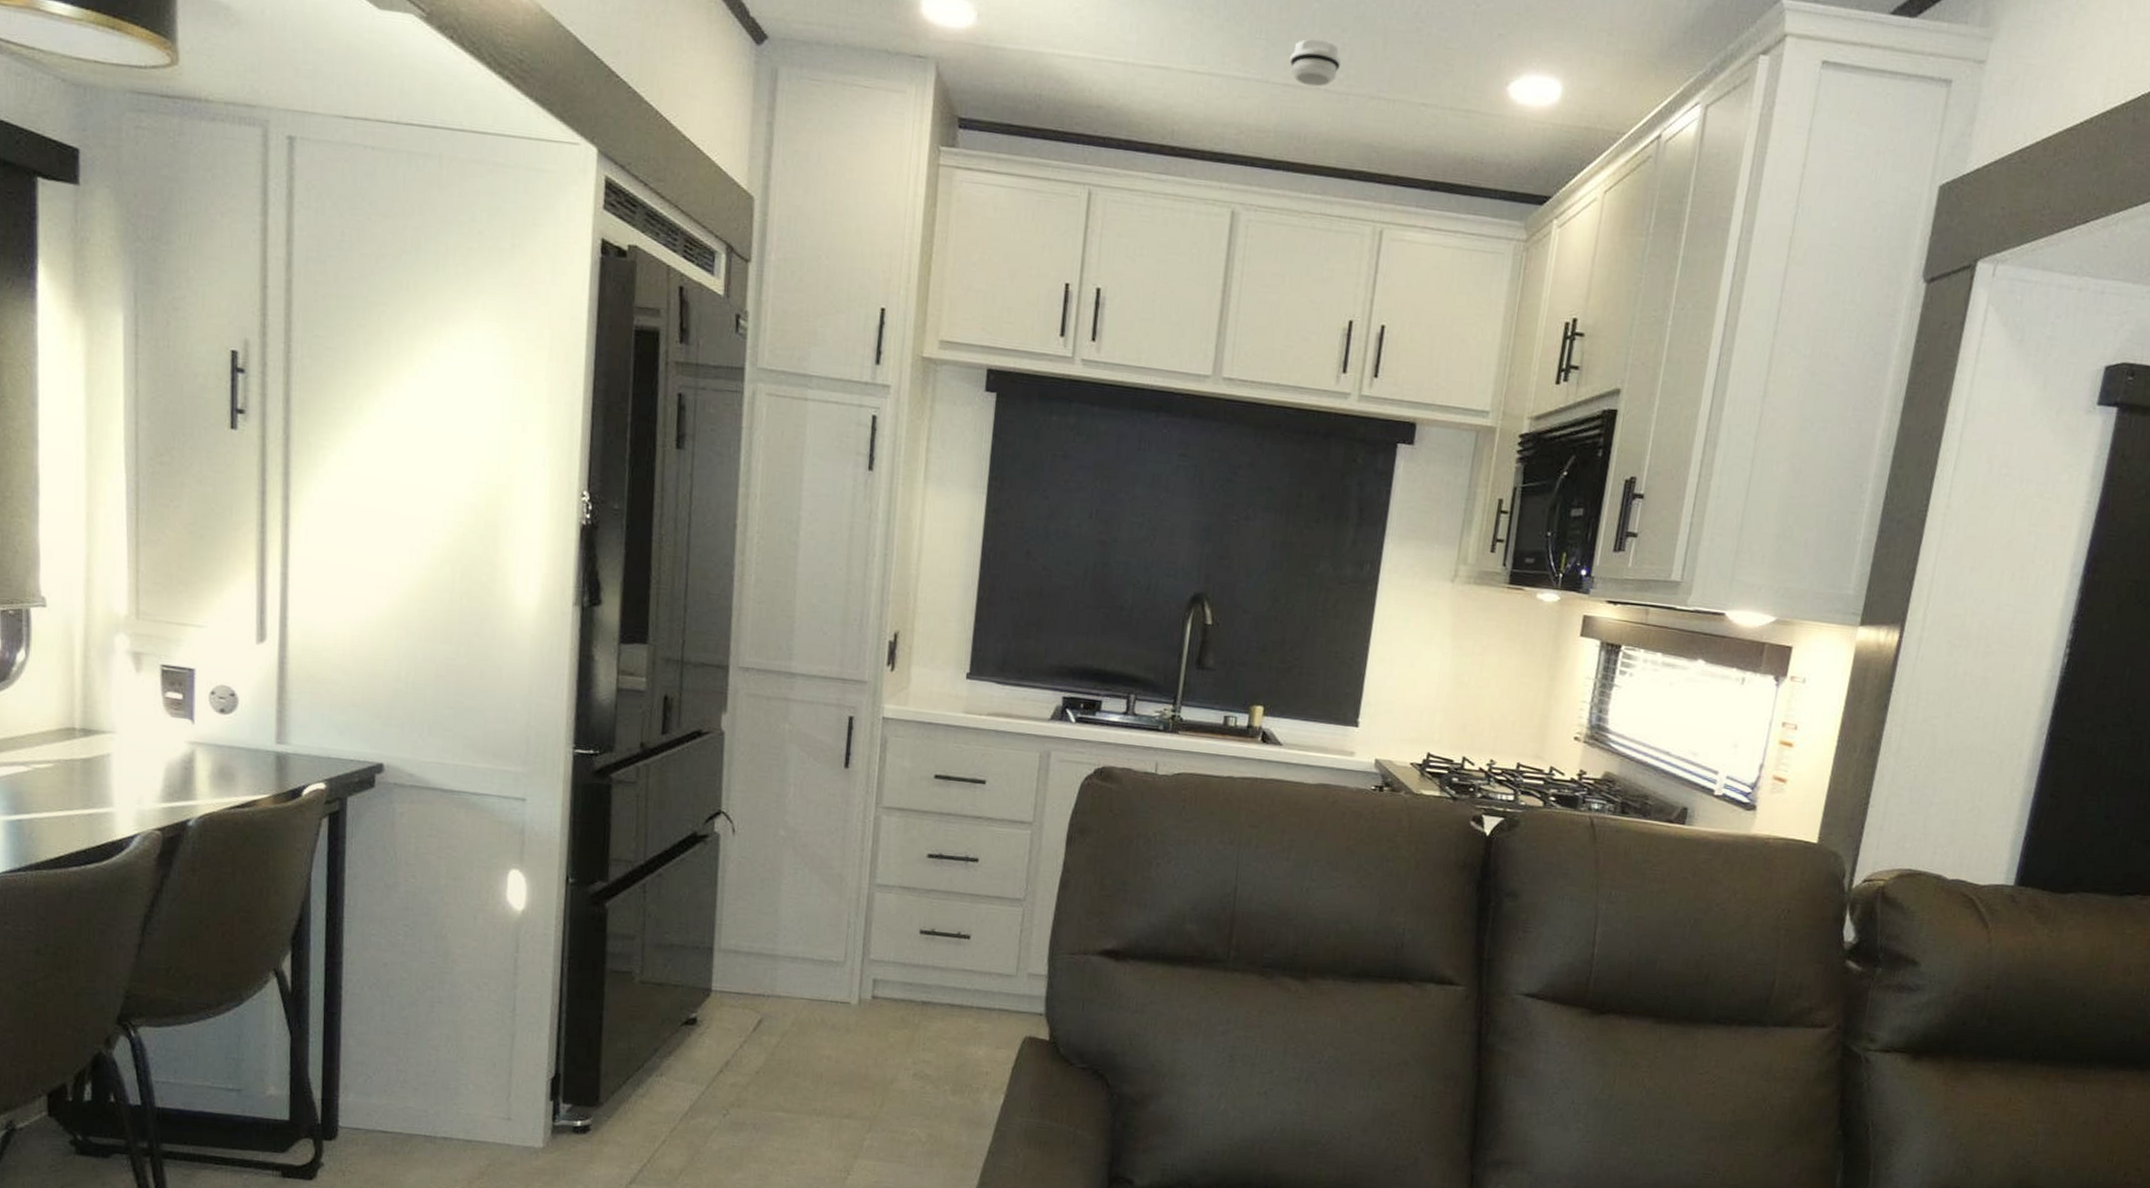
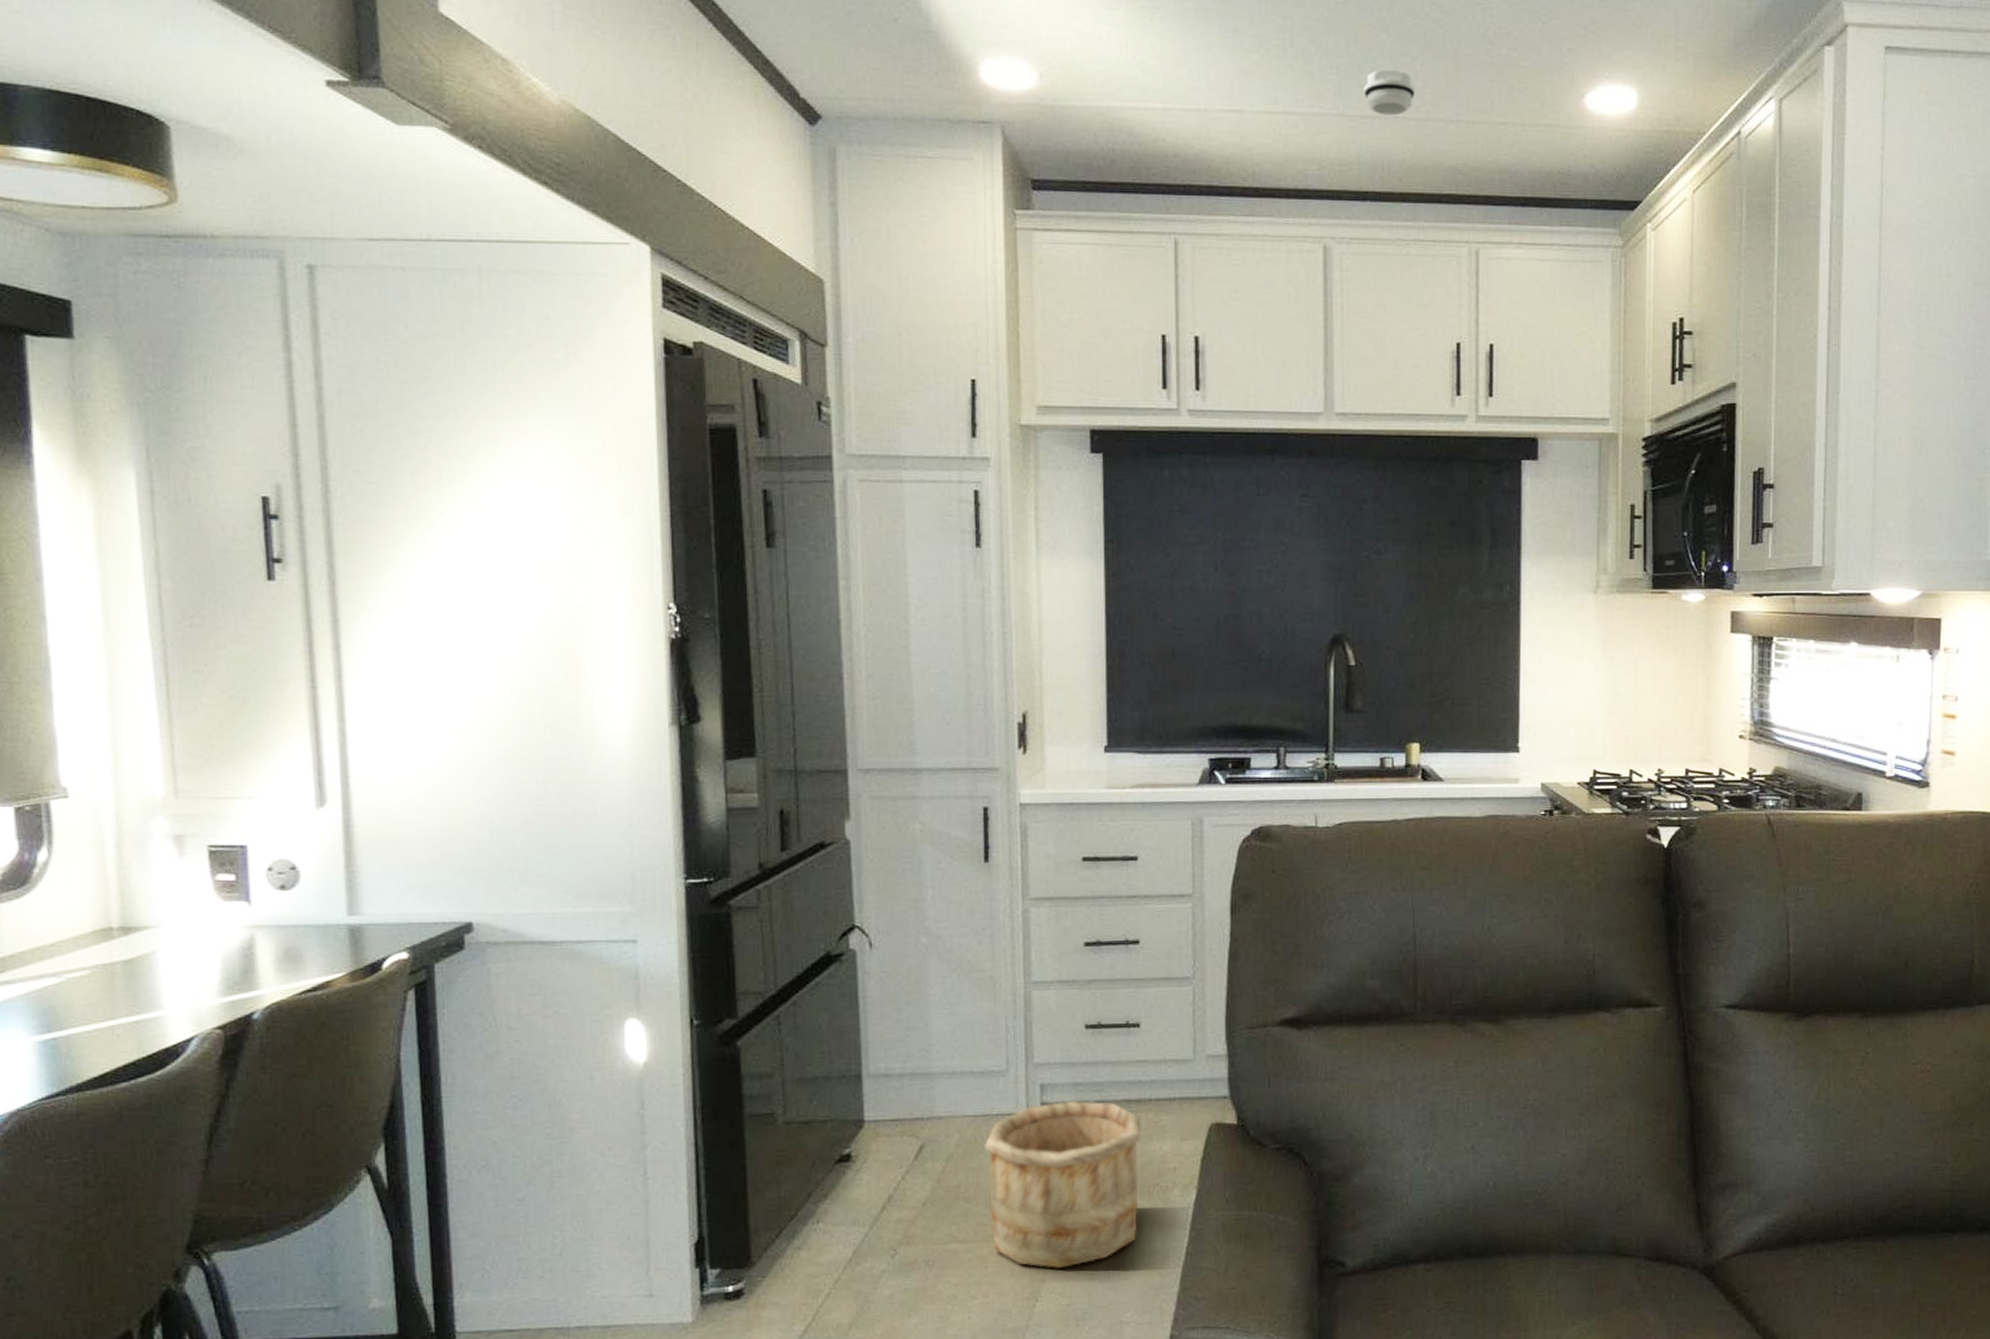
wooden bucket: none [815,997,962,1149] -> present [983,1100,1142,1269]

